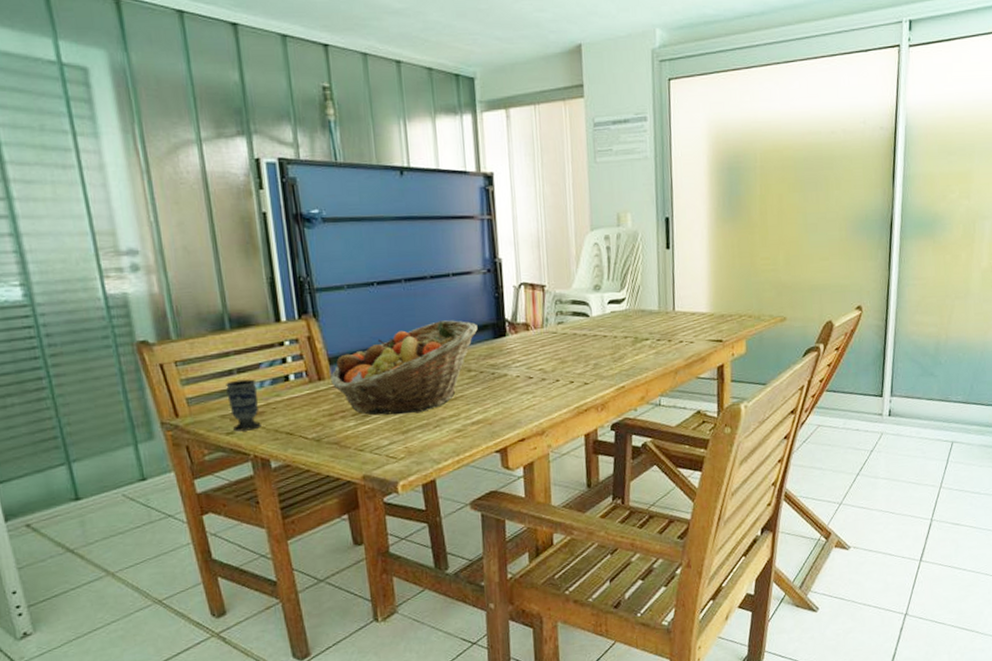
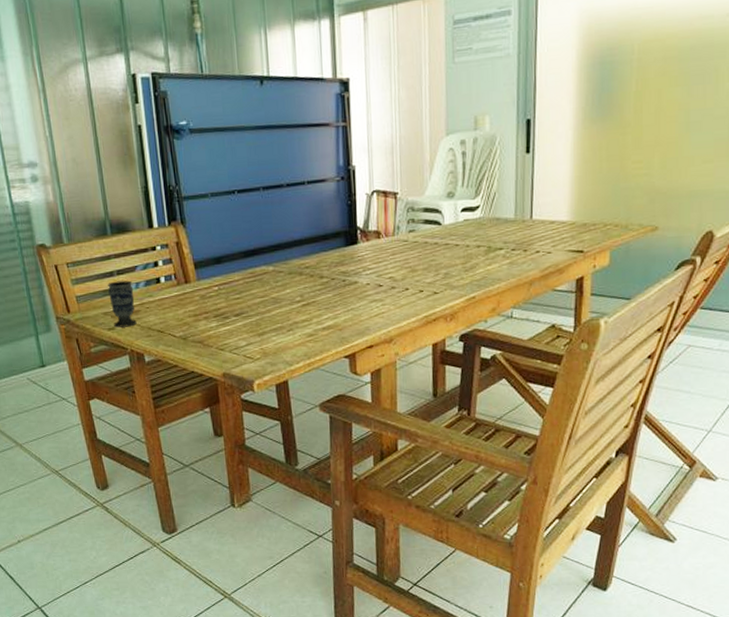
fruit basket: present [330,320,478,415] -> none [196,227,330,318]

